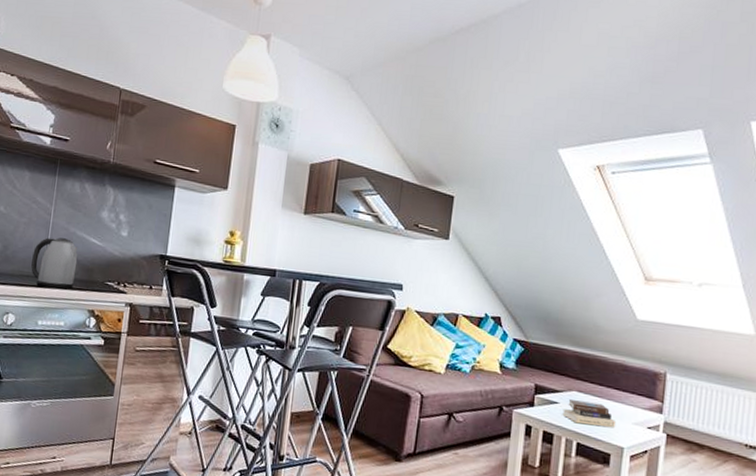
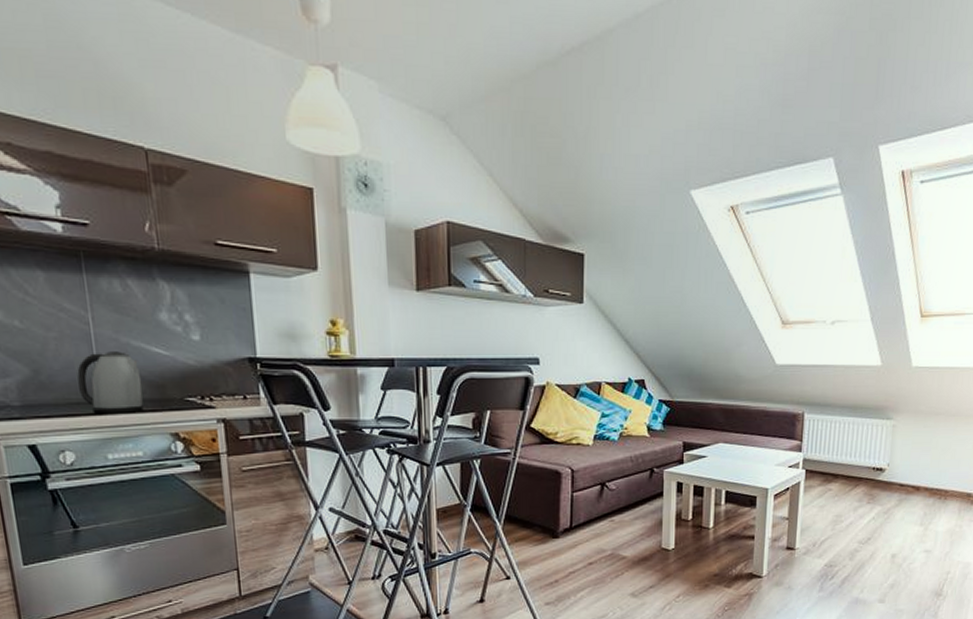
books: present [562,399,617,427] -> none [711,451,761,473]

